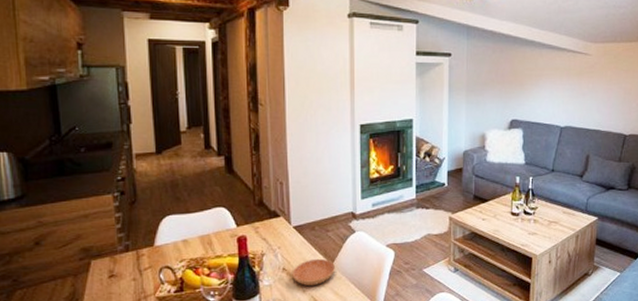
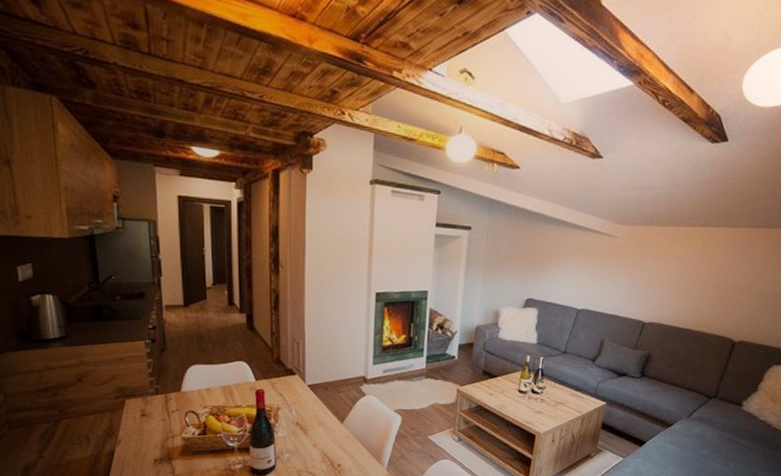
saucer: present [292,258,336,286] -> none [305,416,346,441]

